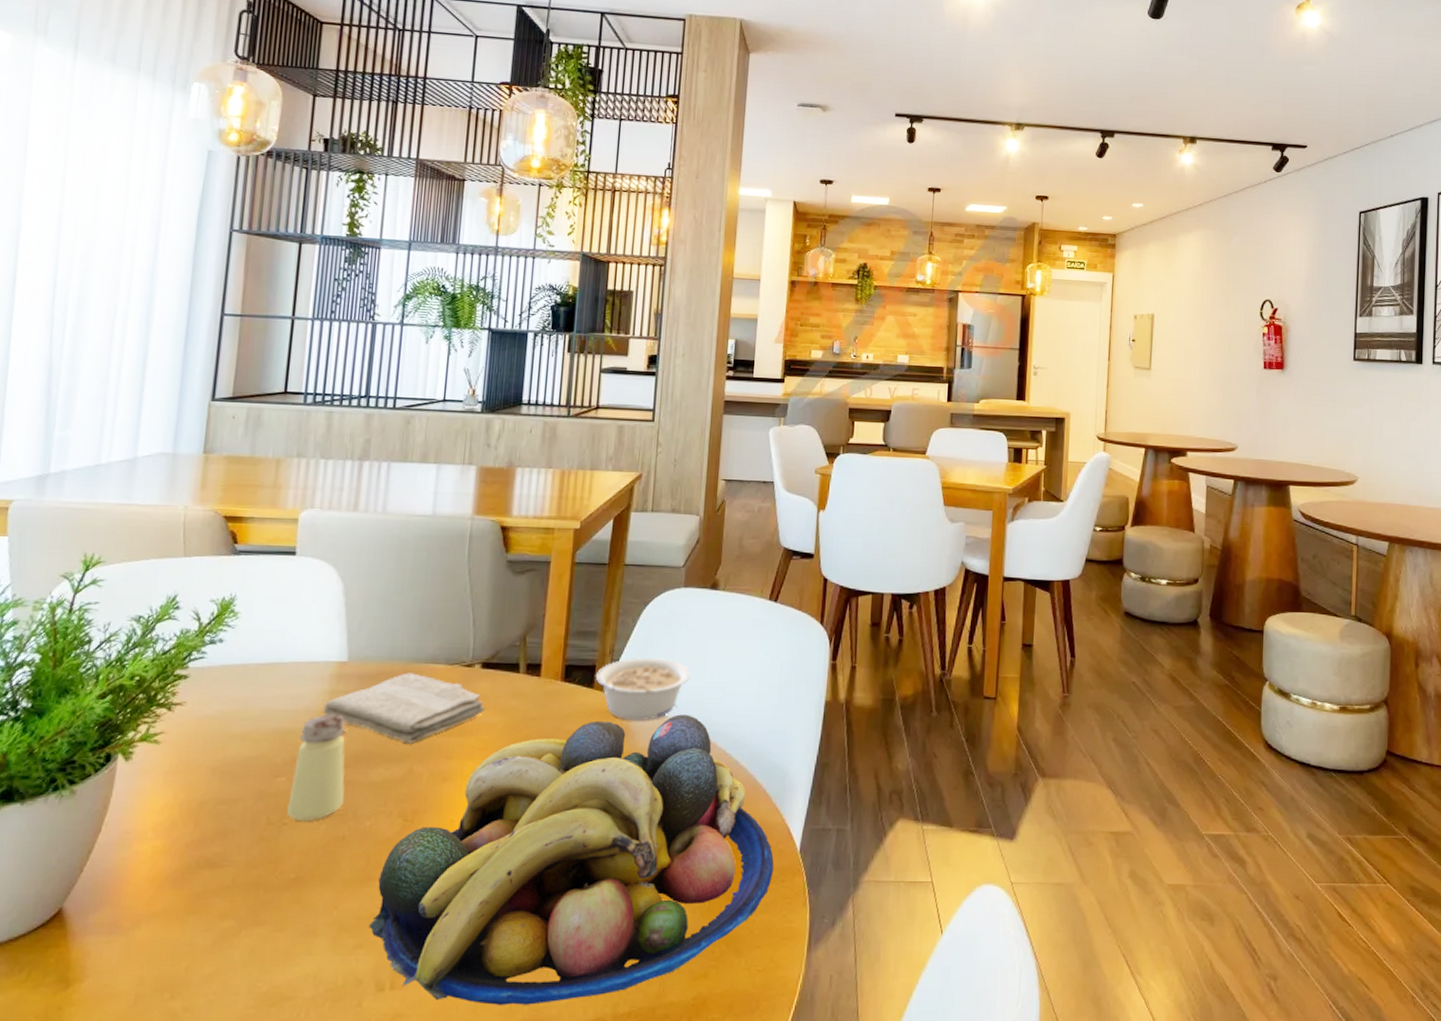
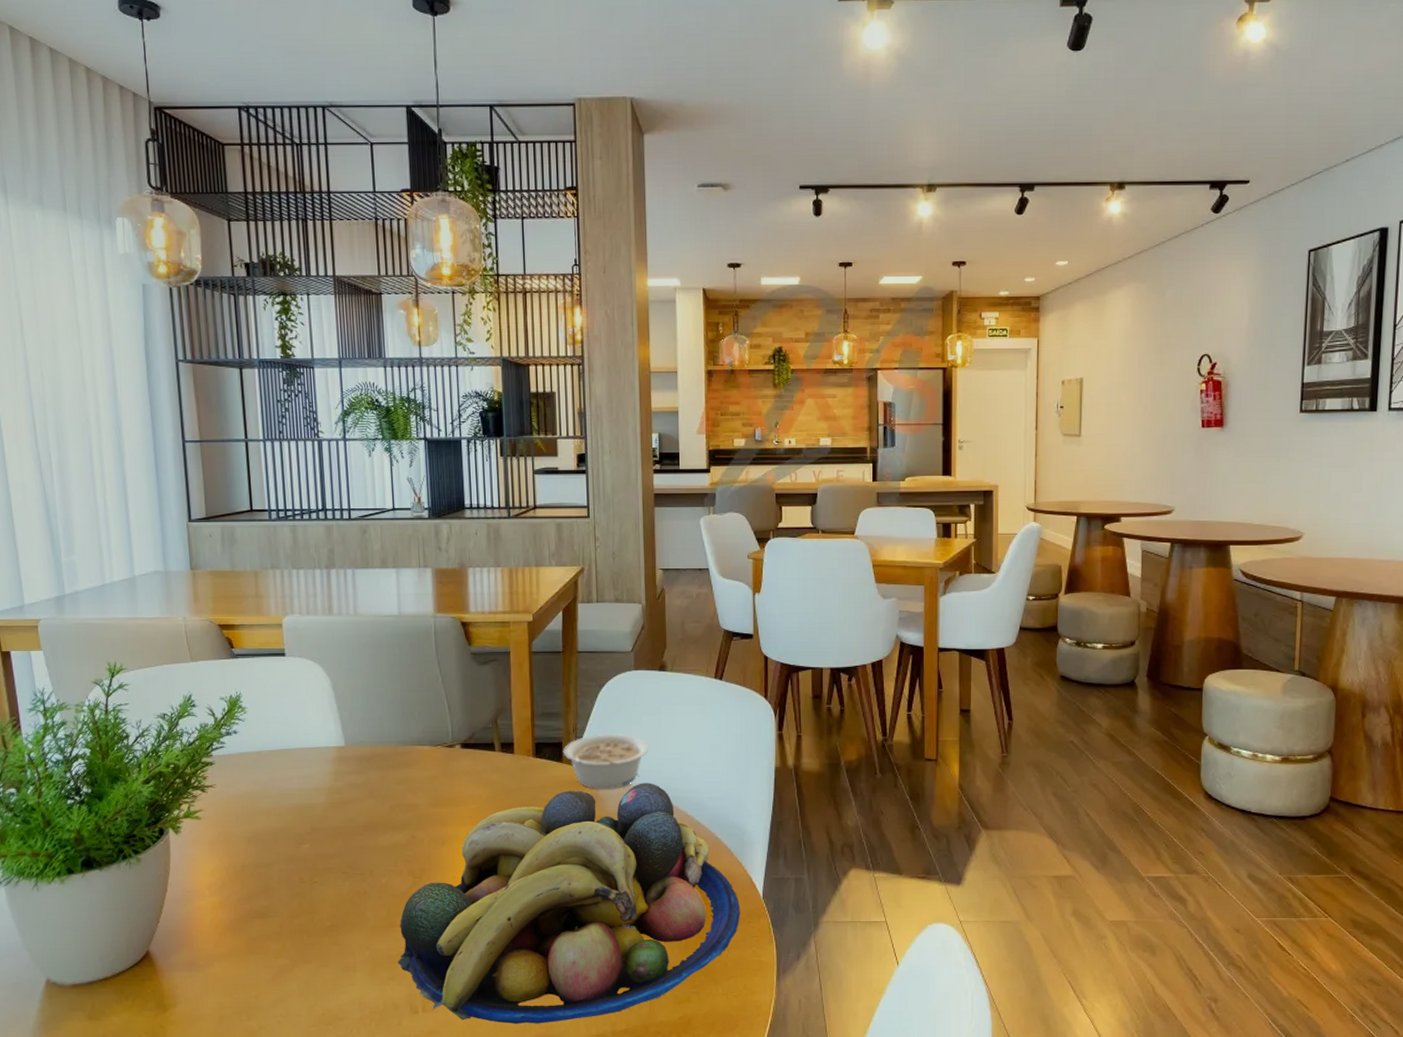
saltshaker: present [287,714,346,822] -> none [314,791,361,880]
washcloth: present [323,673,485,744] -> none [331,754,469,814]

